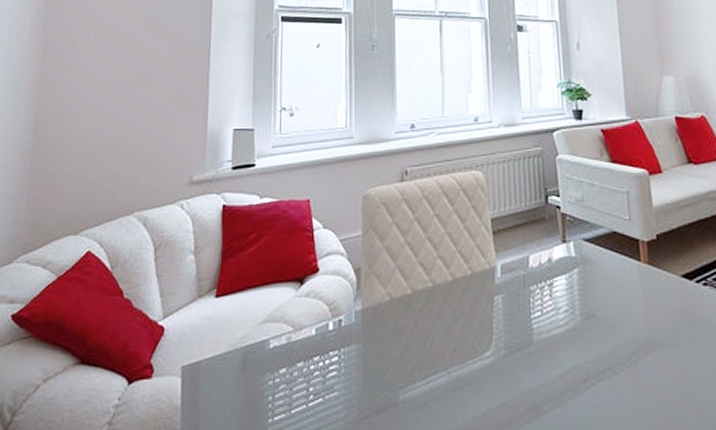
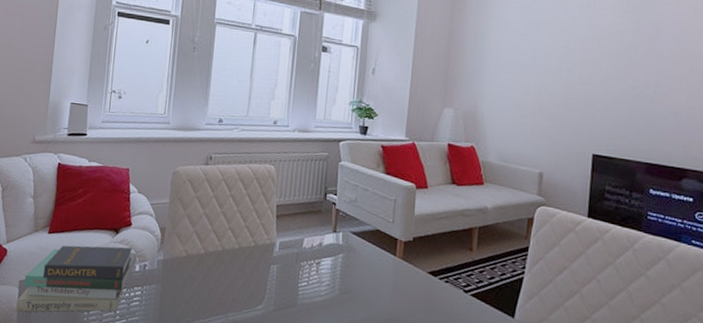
books: none [178,300,330,411] -> present [15,245,138,312]

